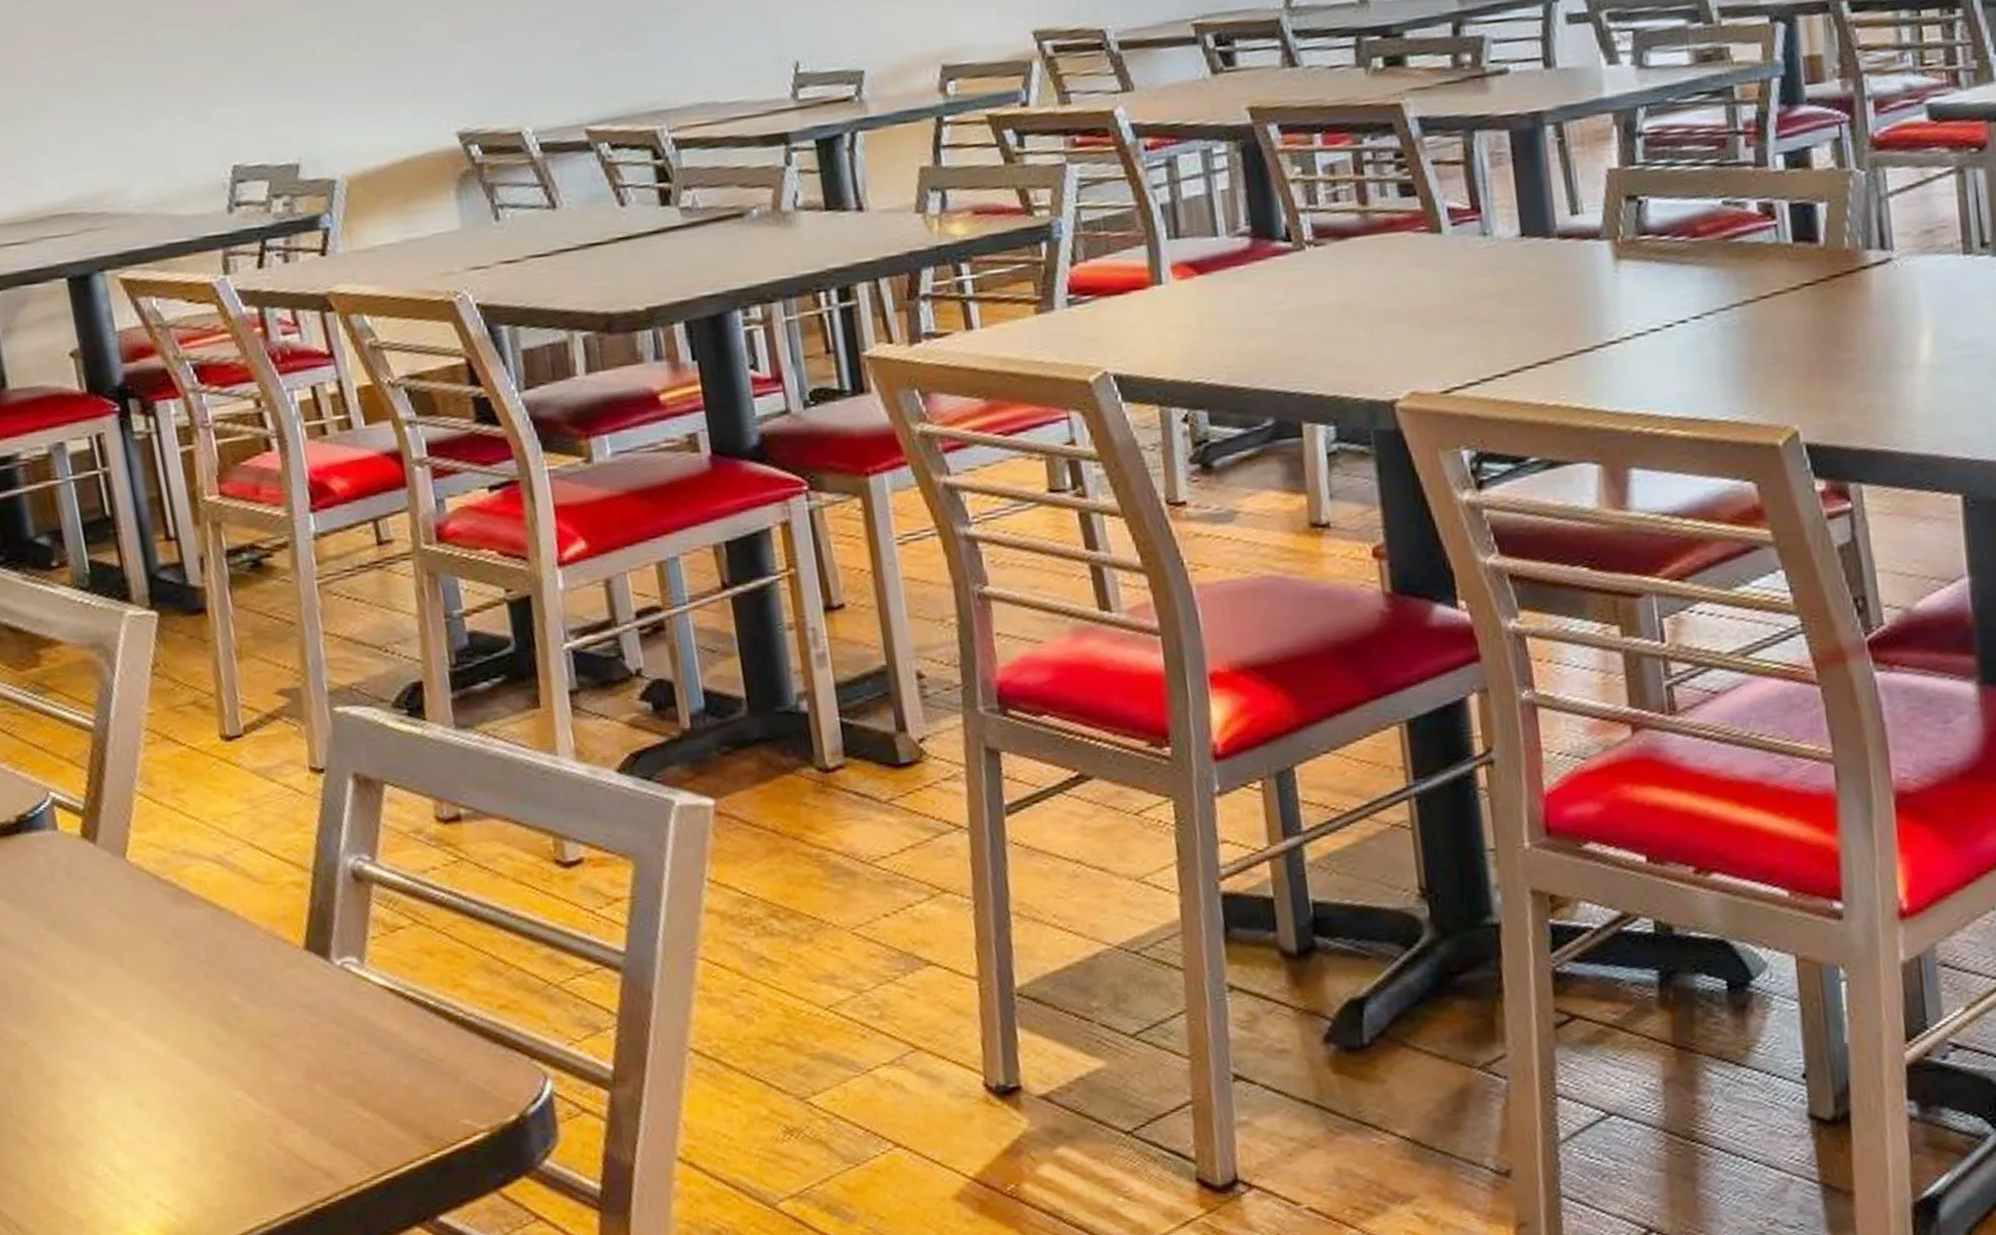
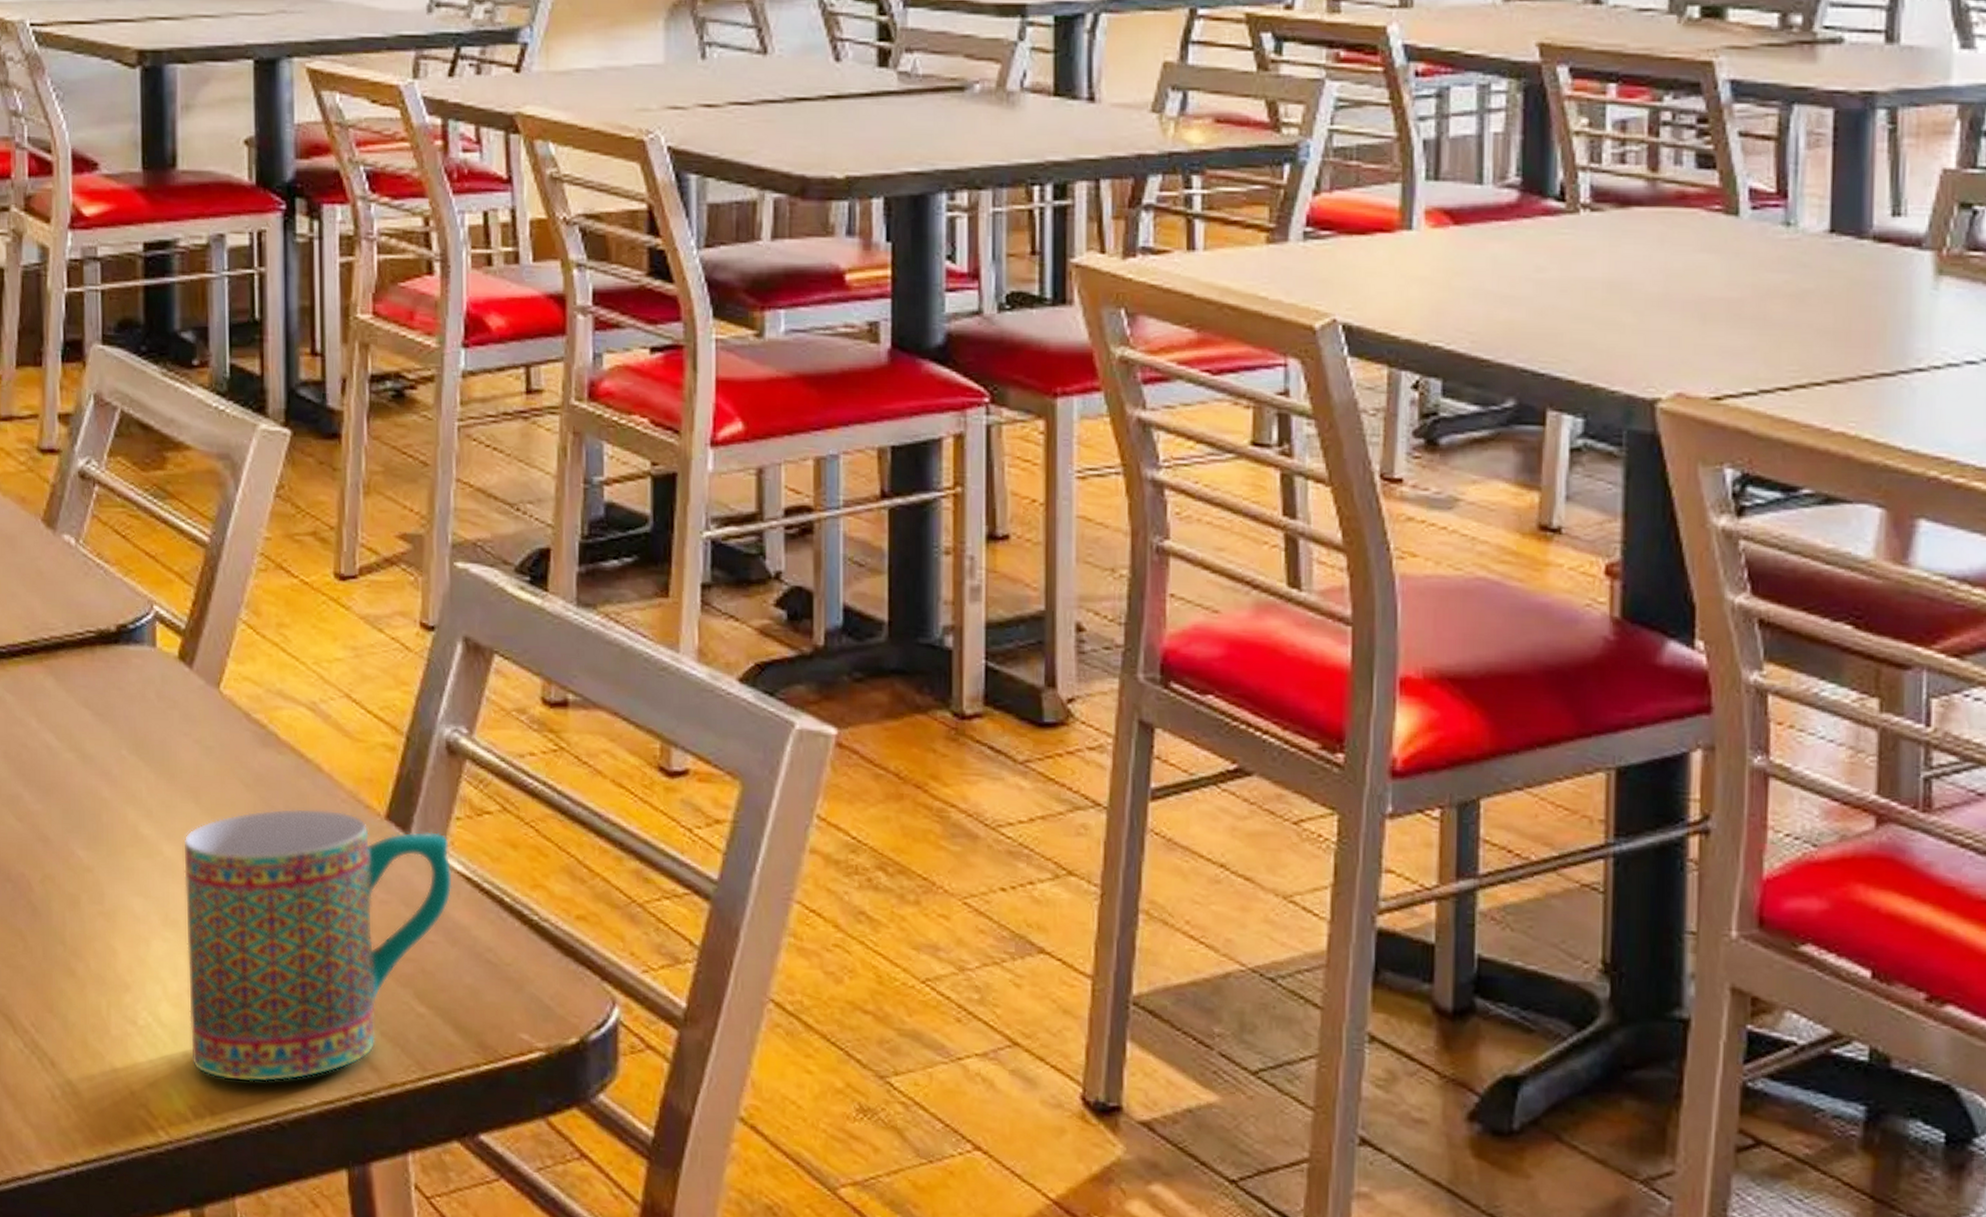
mug: none [113,949,378,1212] -> present [183,808,452,1083]

